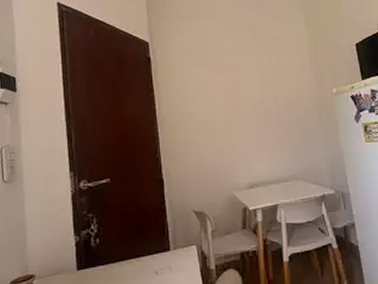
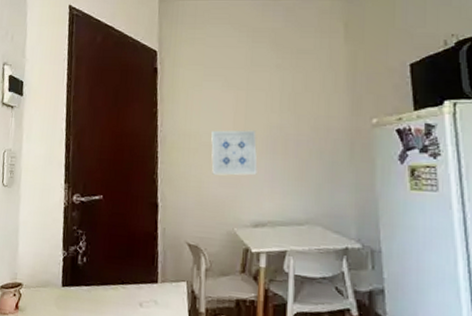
wall art: none [205,106,247,148] -> present [211,130,258,175]

